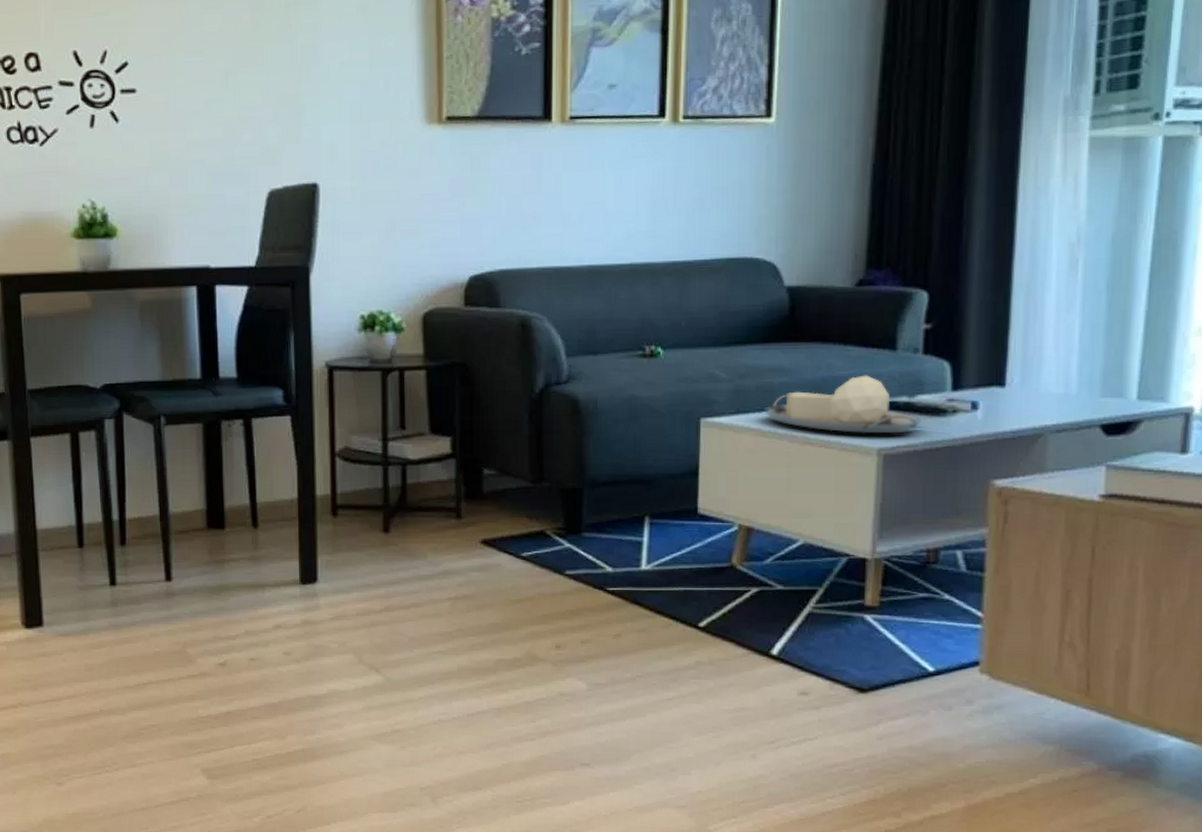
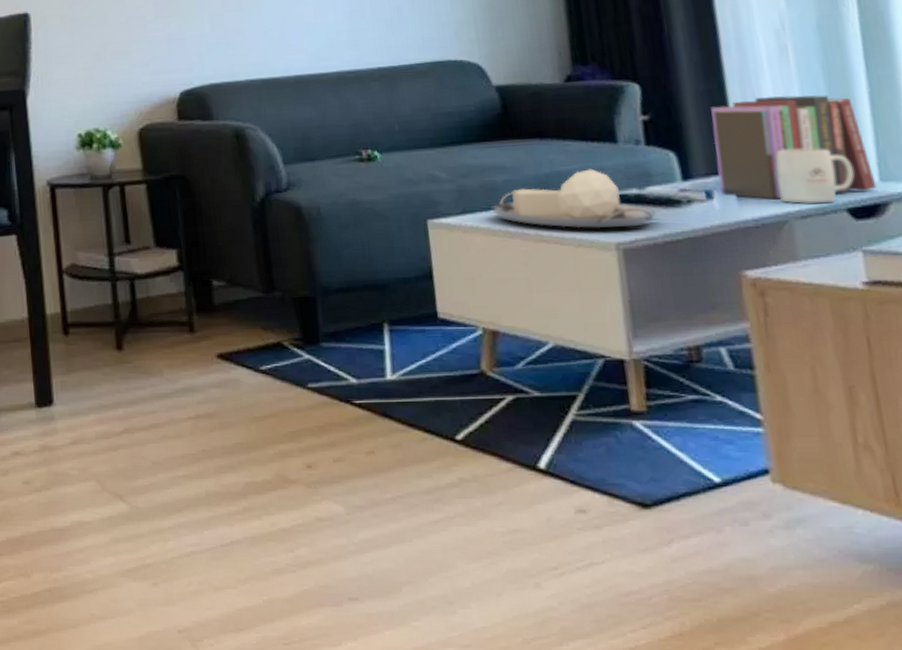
books: none [985,310,1134,413] -> present [710,94,877,200]
mug: none [1041,364,1115,419] -> present [775,148,854,205]

